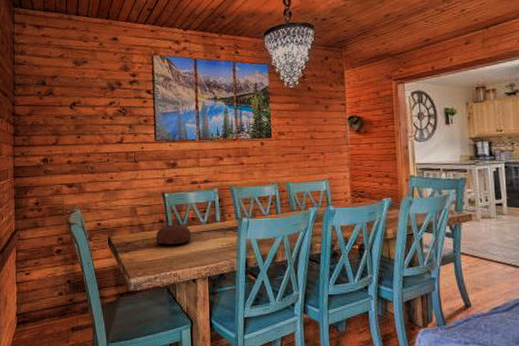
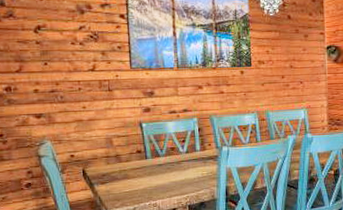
decorative bowl: present [156,224,191,246] -> none [134,154,171,176]

